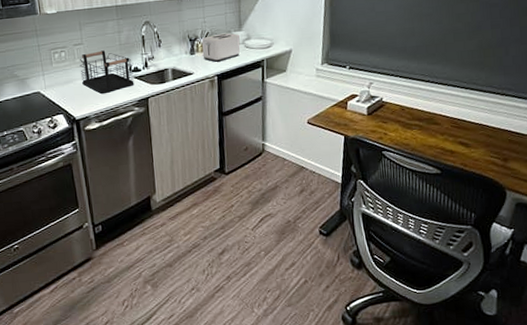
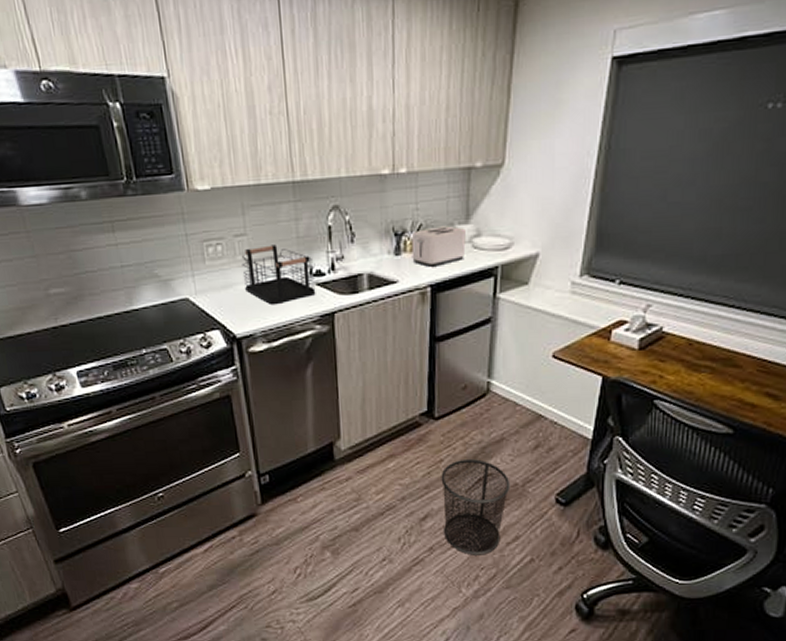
trash can: none [232,203,285,281] -> present [441,459,511,555]

